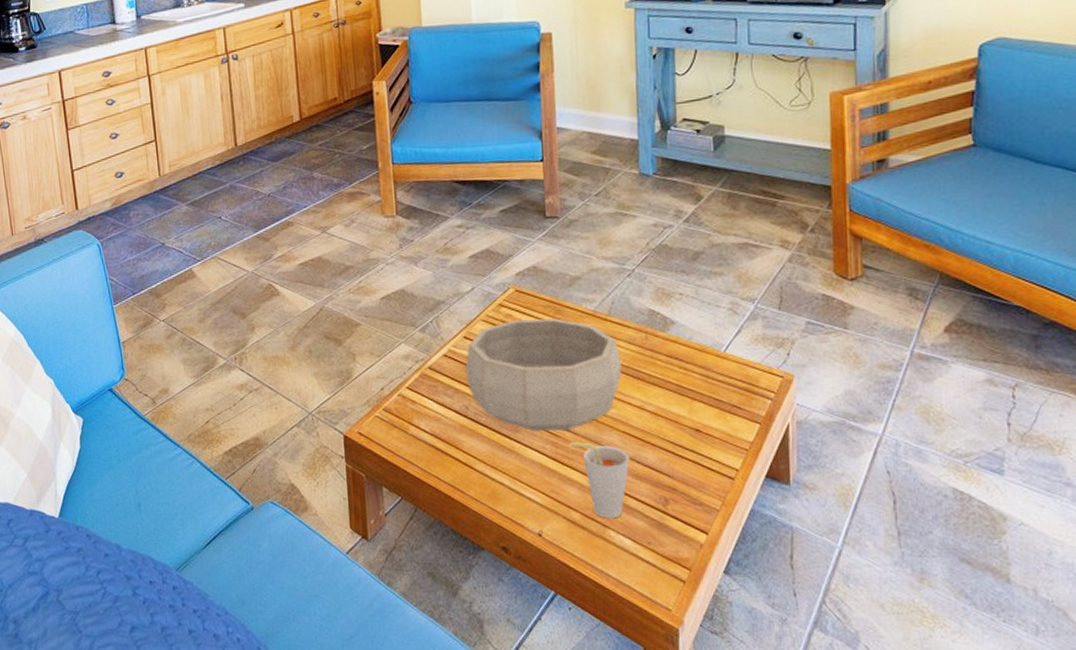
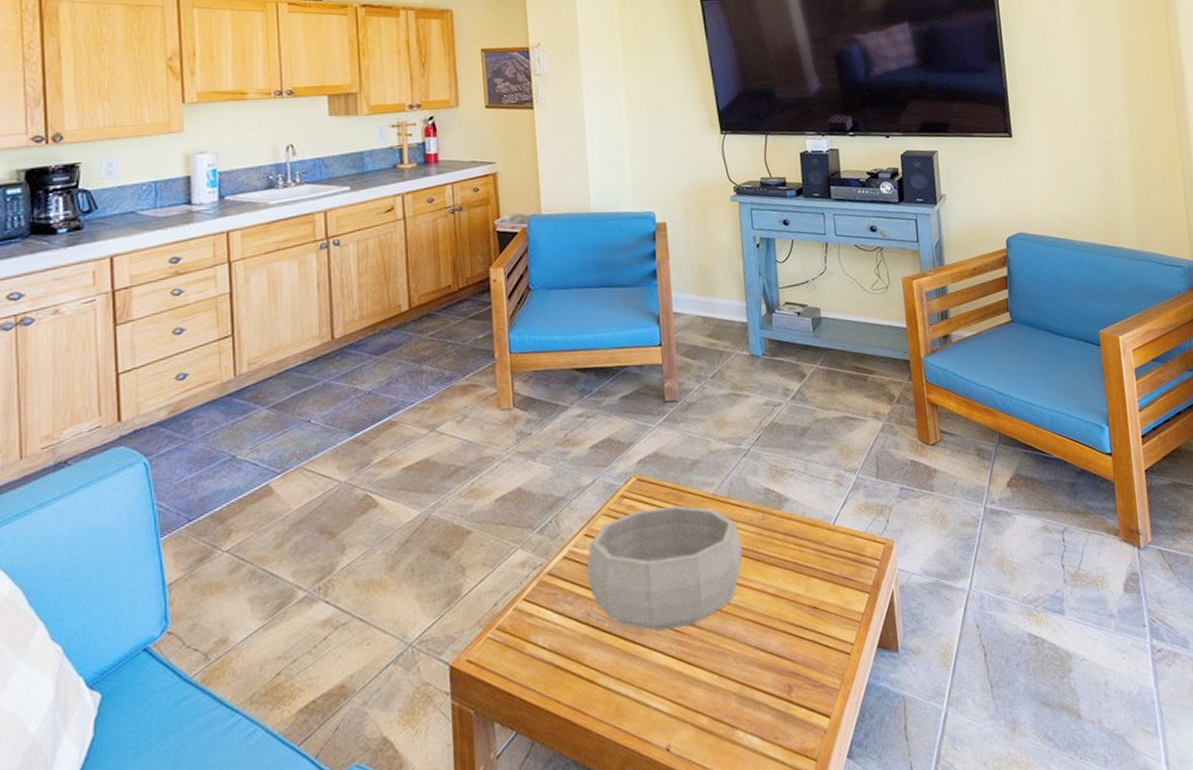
cup: present [569,442,630,519] -> none [695,636,754,719]

